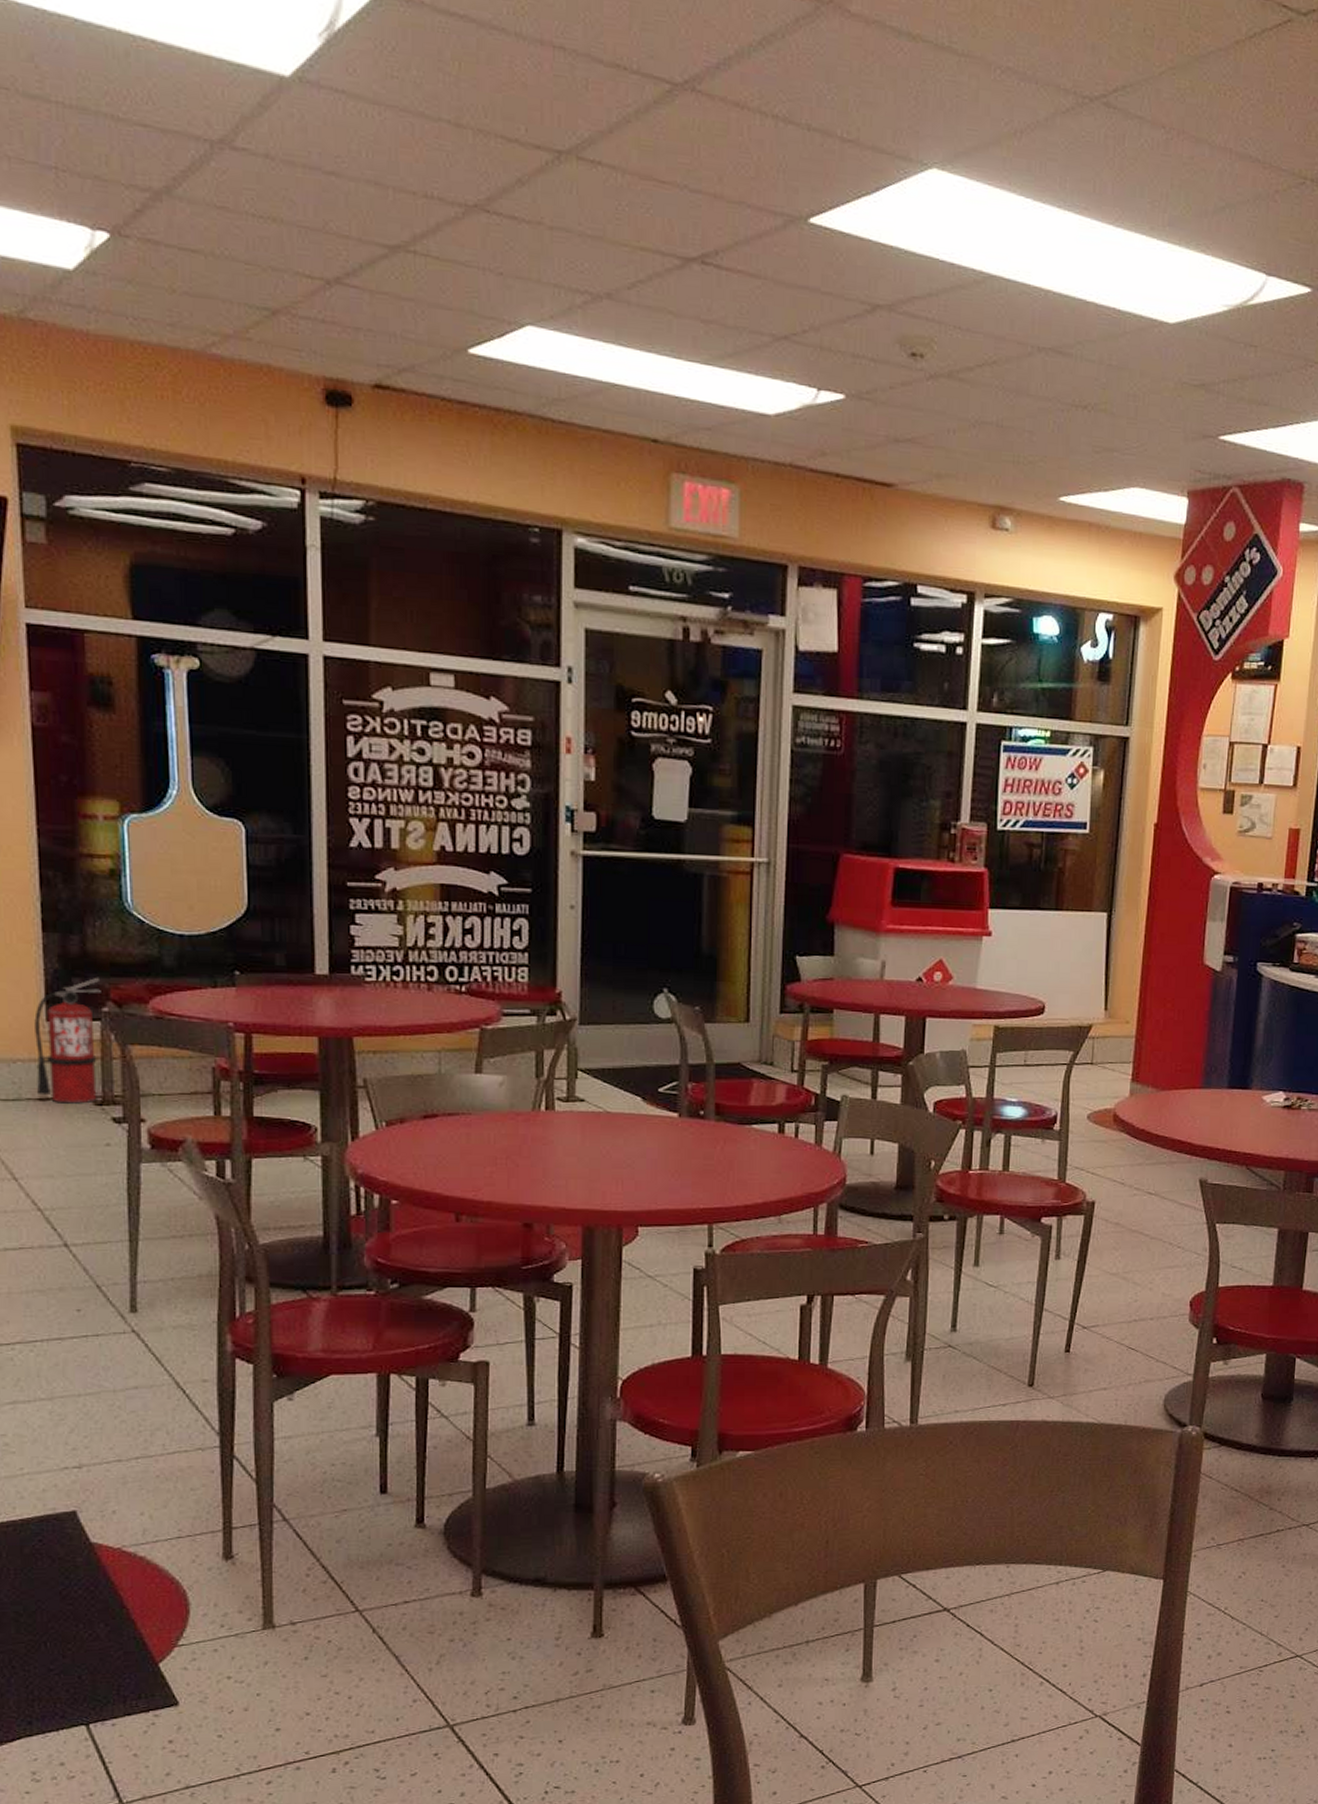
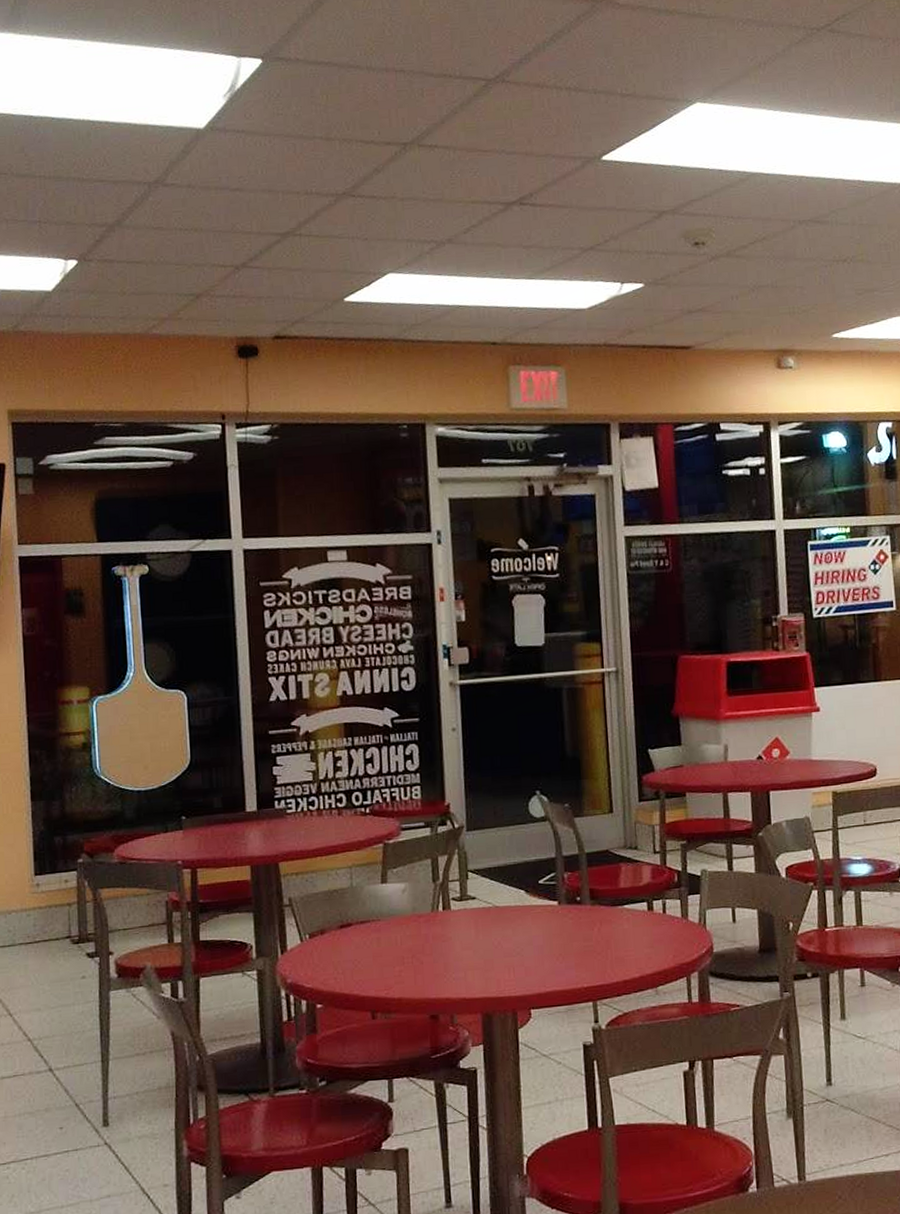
fire extinguisher: present [34,977,101,1104] -> none [25,834,77,945]

